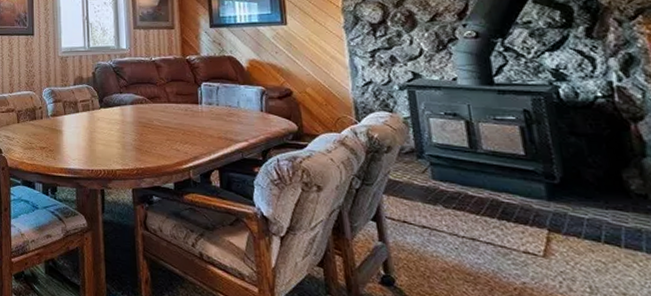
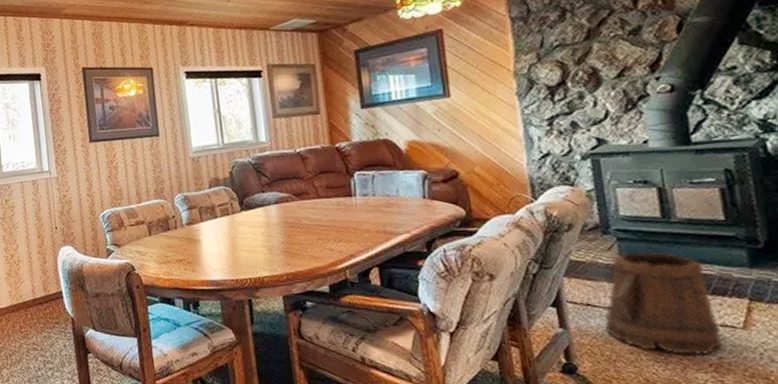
bucket: none [420,177,526,279] -> present [605,252,723,356]

